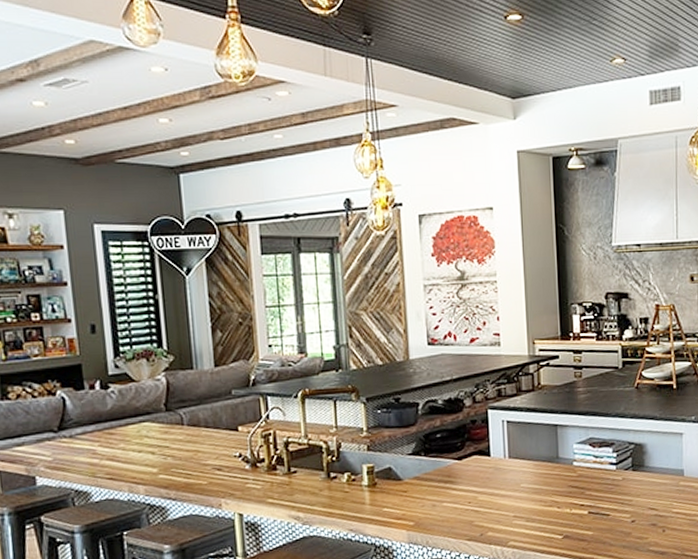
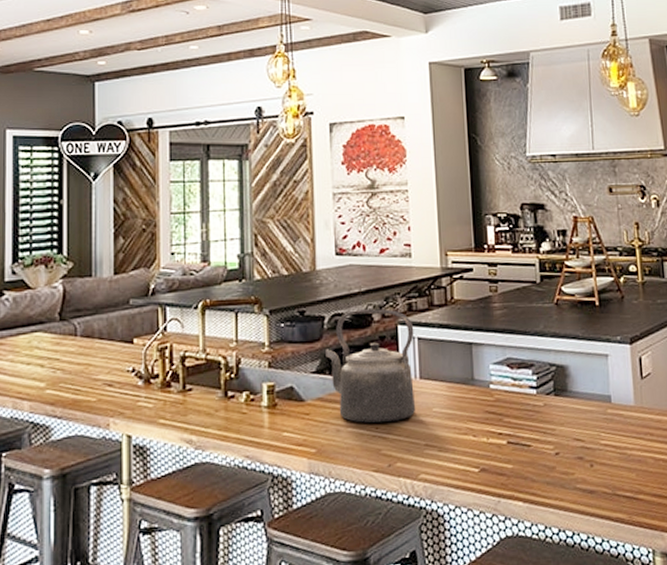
kettle: none [420,395,506,498] -> present [326,309,416,423]

